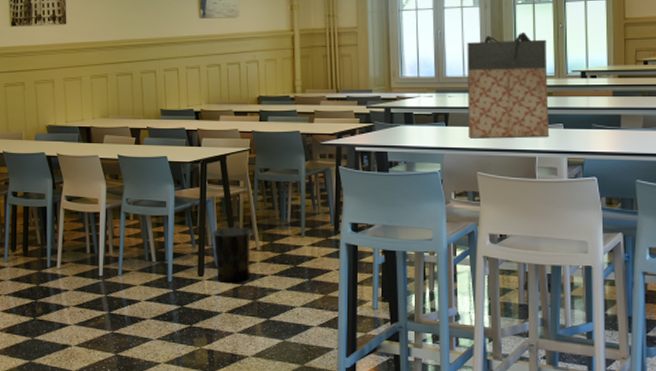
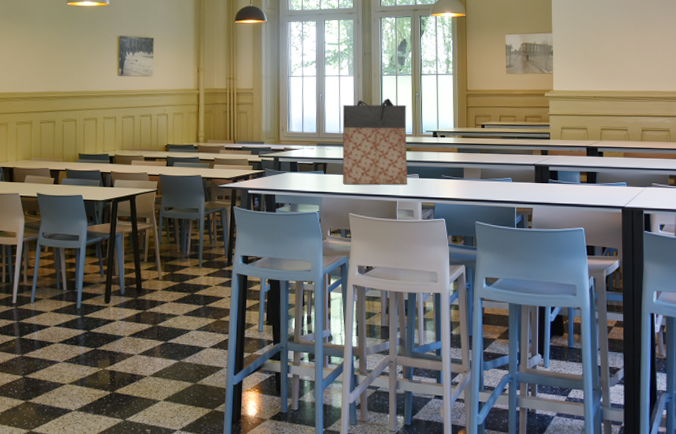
waste bin: present [212,227,252,283] -> none [119,259,155,309]

